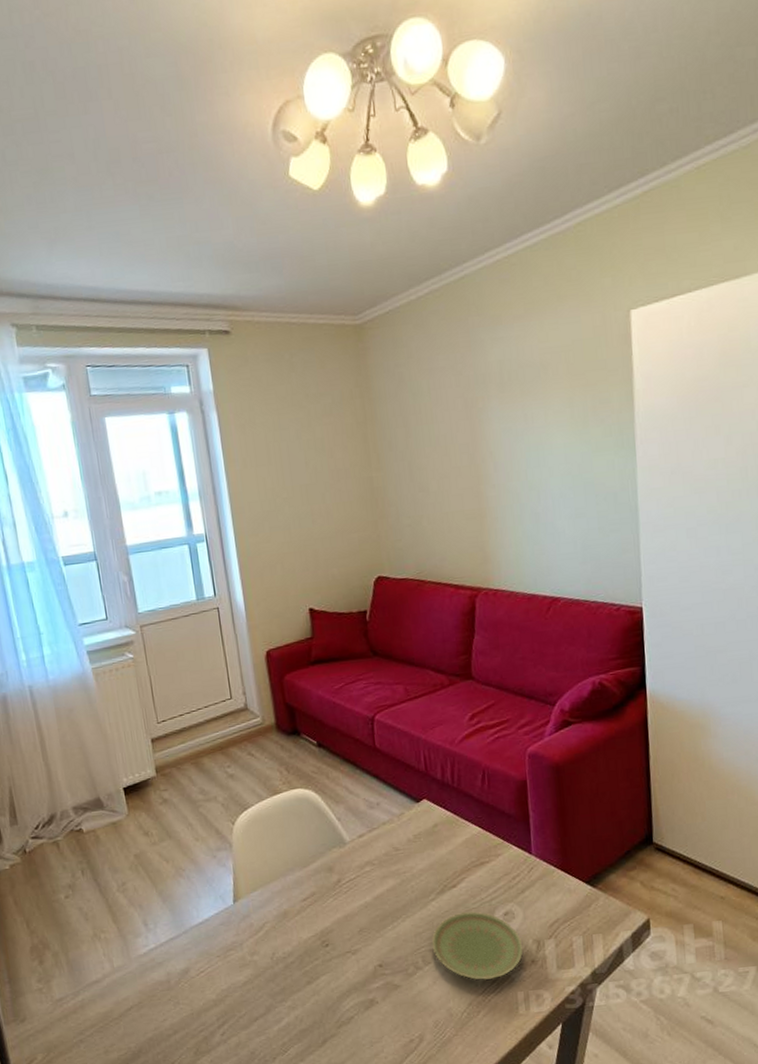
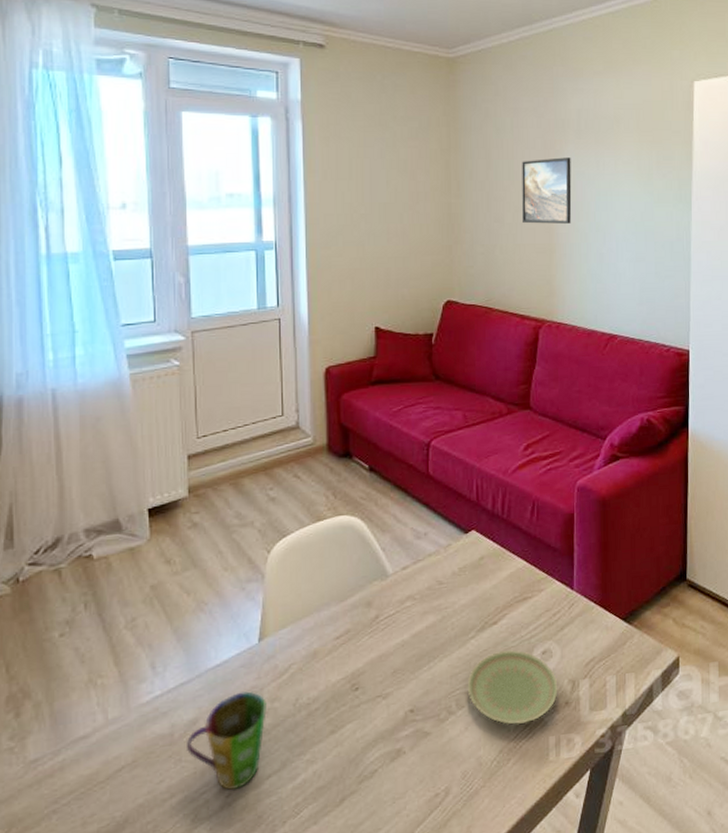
cup: none [182,945,248,1029] -> present [187,691,267,790]
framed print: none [442,414,501,490] -> present [522,157,572,224]

